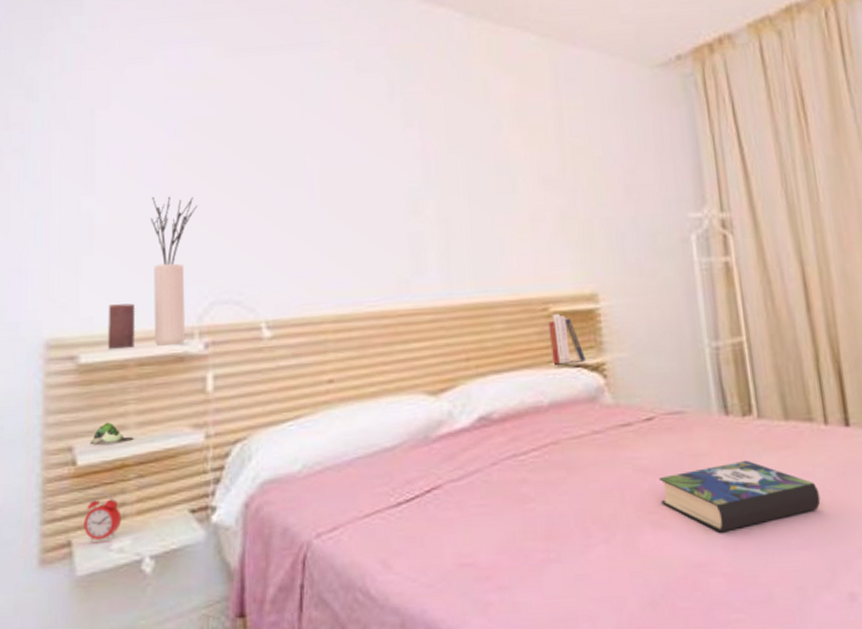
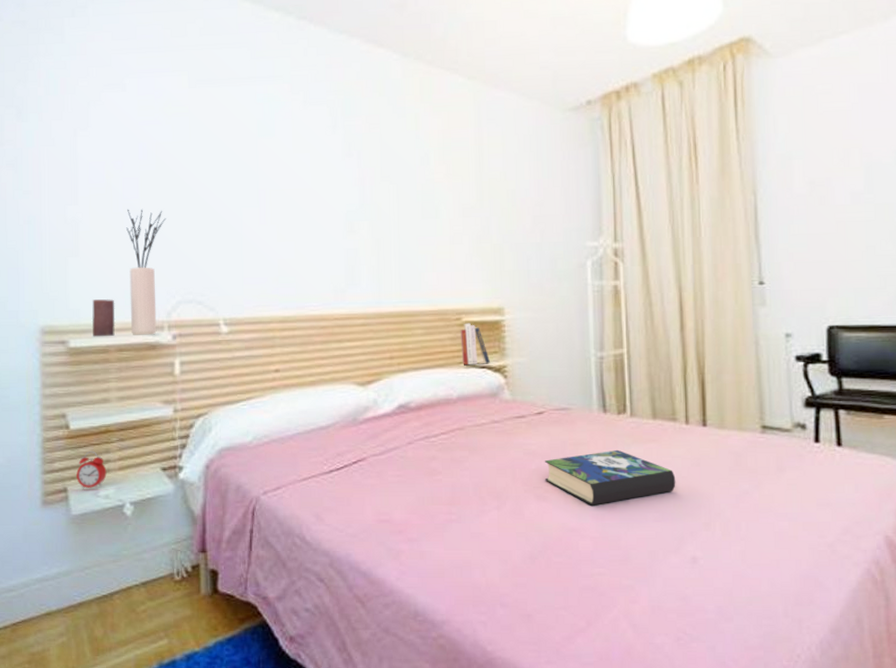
succulent plant: present [90,422,133,446] -> none [79,396,115,414]

